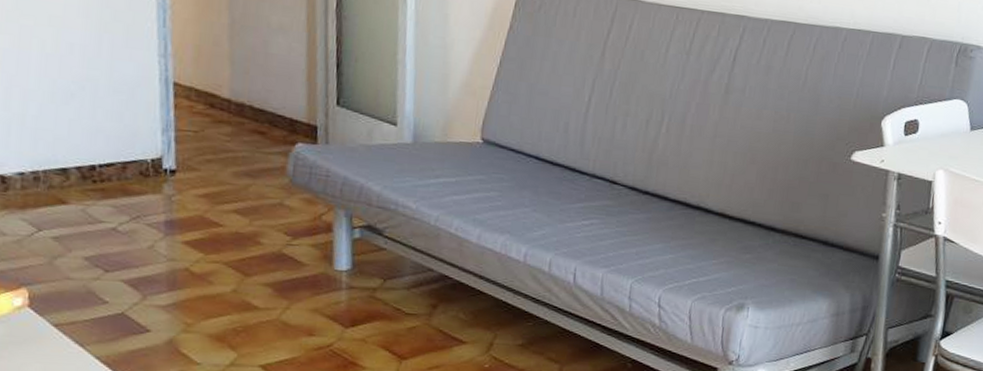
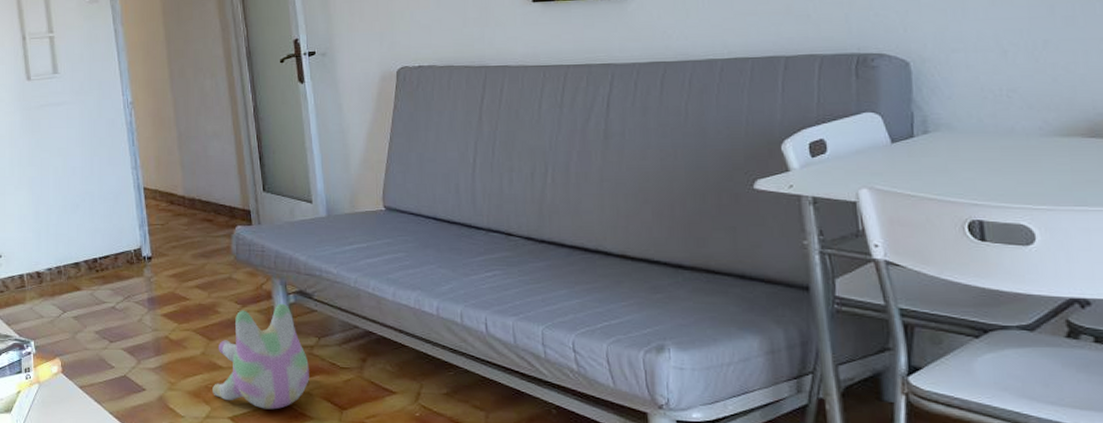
plush toy: none [242,238,369,358] -> present [212,303,309,410]

